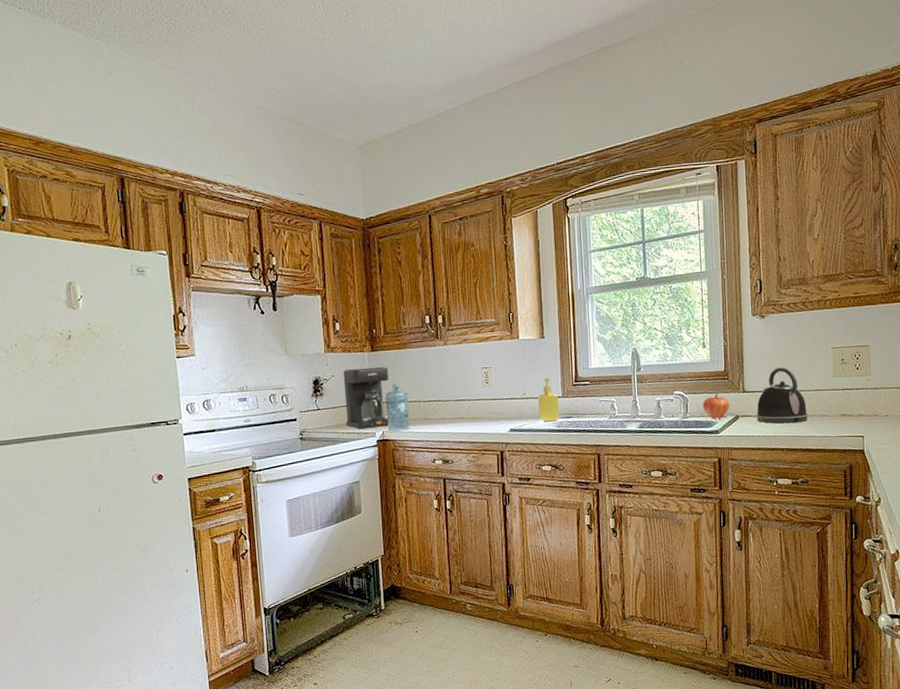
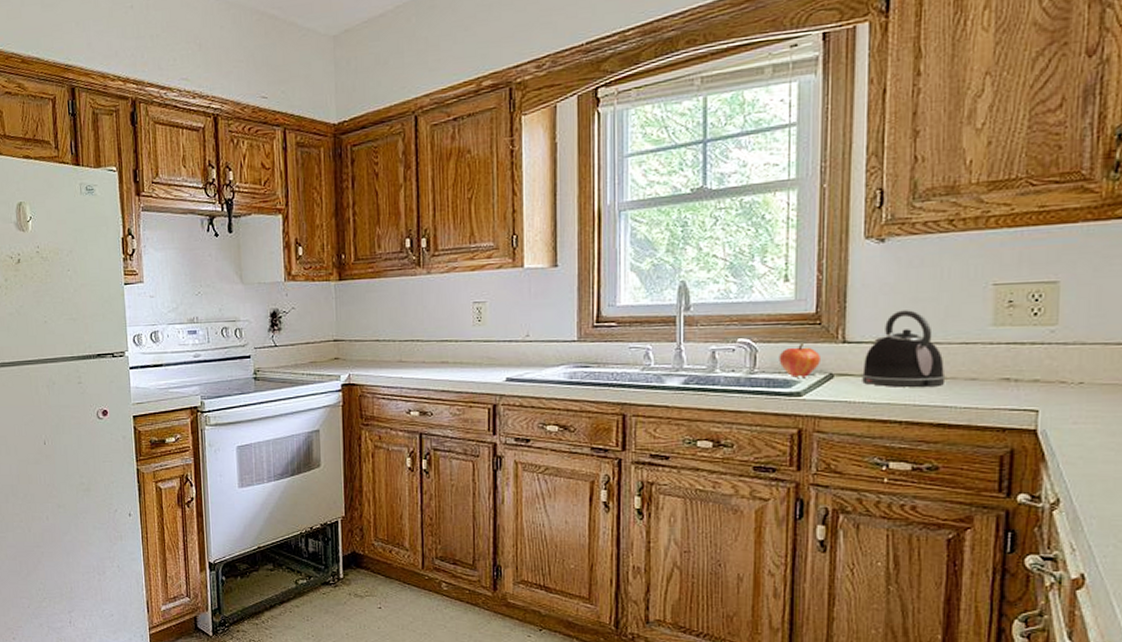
coffee maker: present [343,366,388,429] -> none [305,298,358,371]
canister: present [385,383,410,431] -> none [353,318,381,374]
soap dispenser: present [537,378,559,422] -> none [544,316,572,372]

